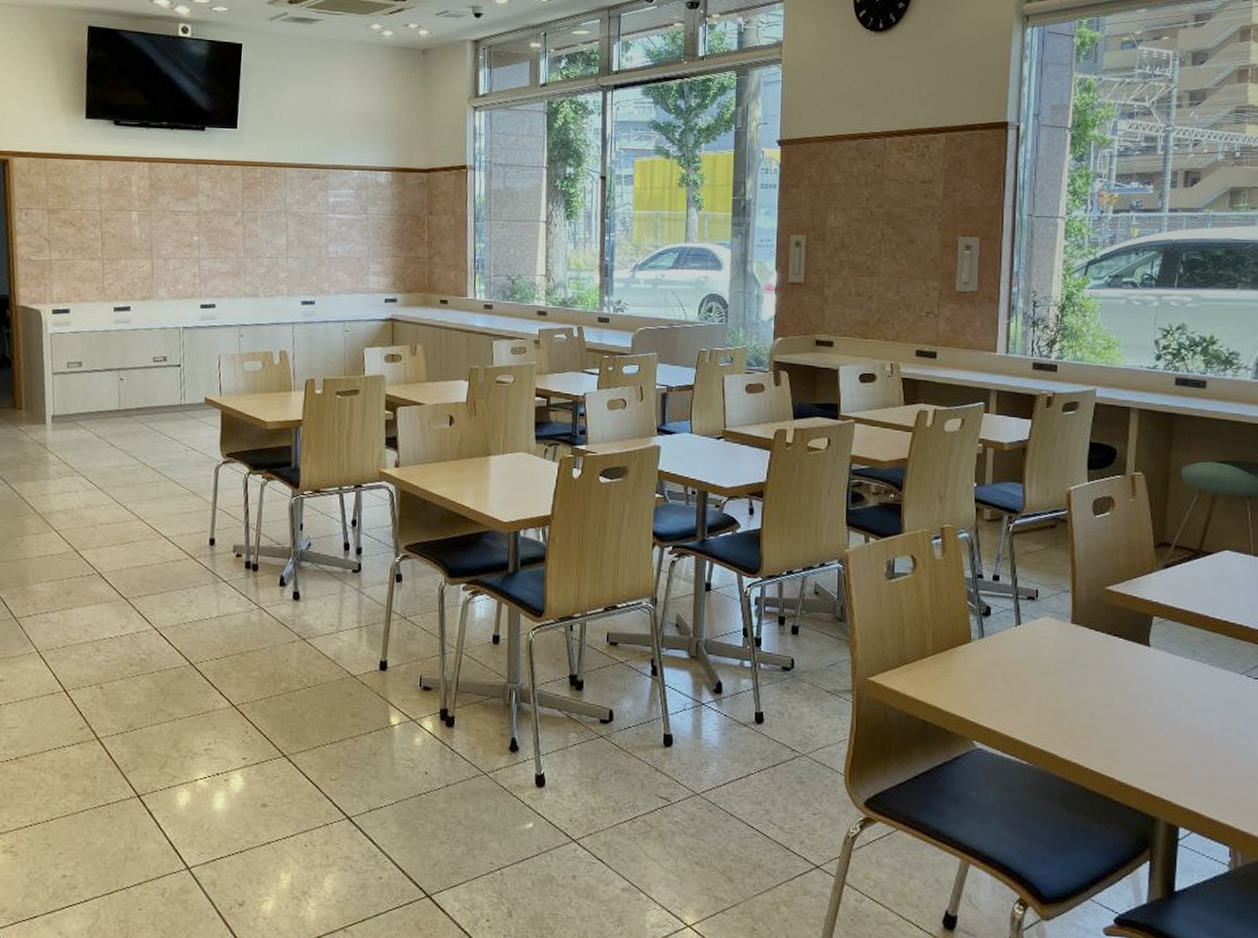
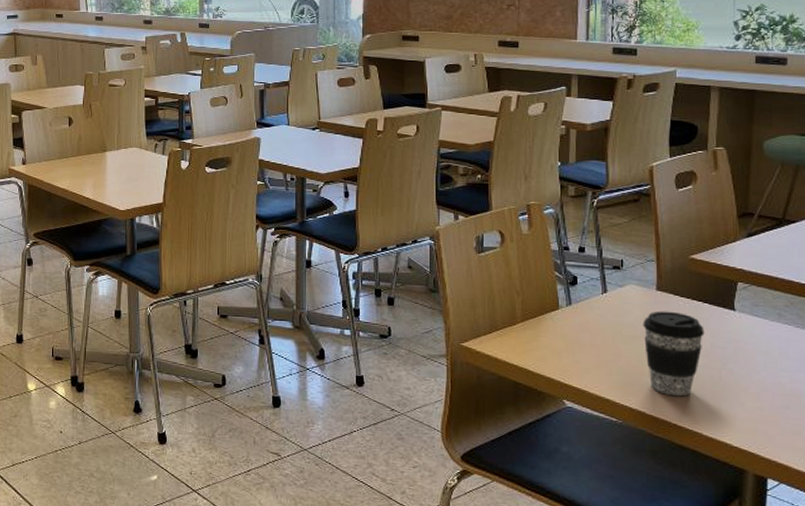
coffee cup: none [1056,645,1119,738] -> present [643,311,705,397]

